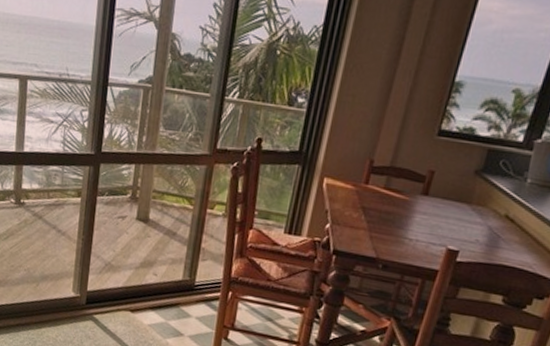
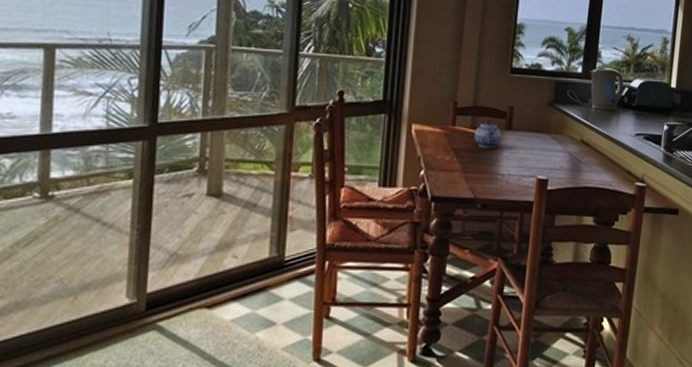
teapot: none [386,182,417,212] -> present [475,120,502,149]

